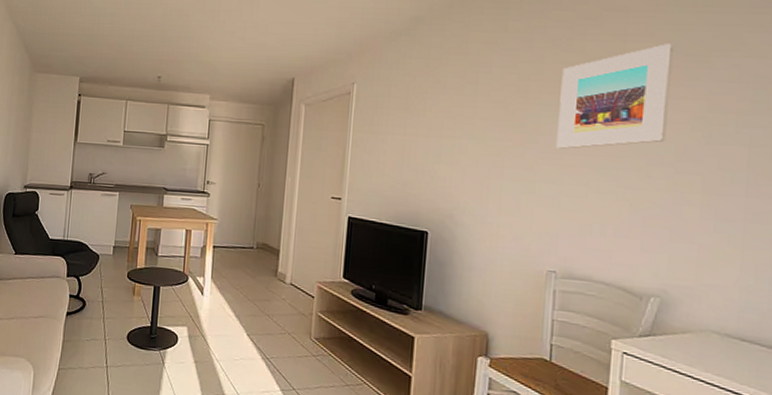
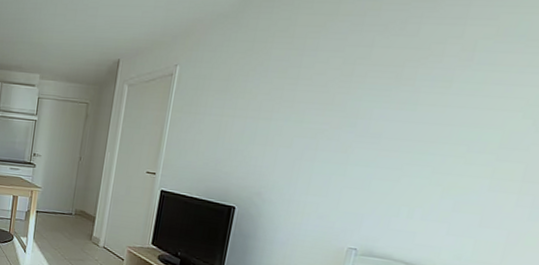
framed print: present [557,43,674,149] -> none [374,27,519,134]

